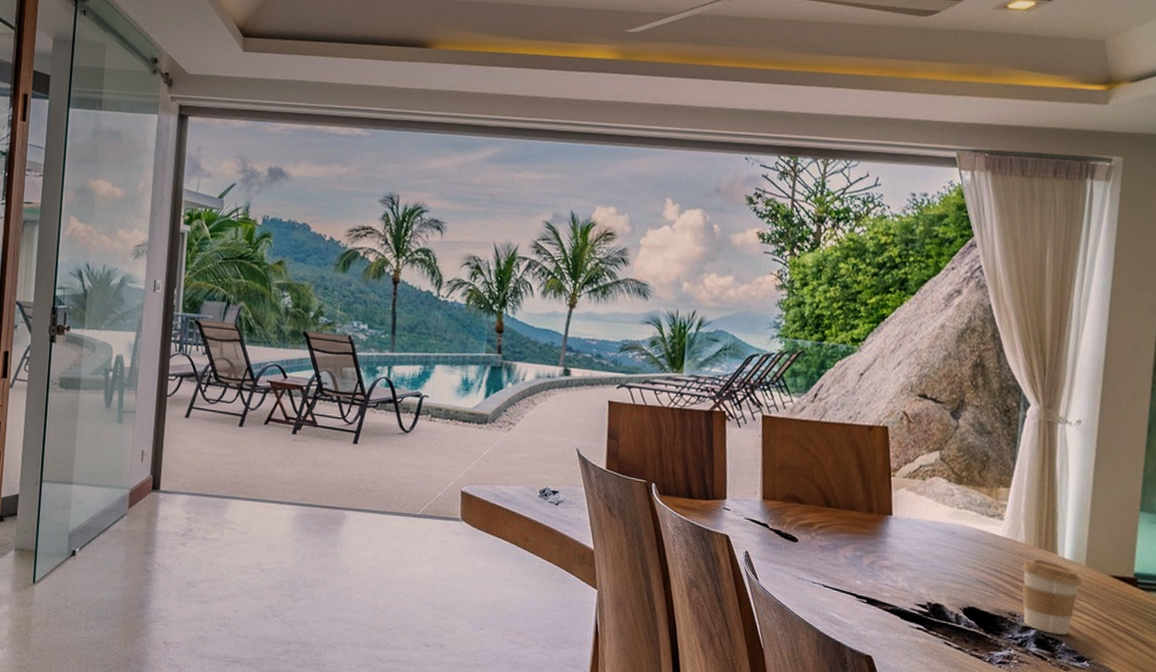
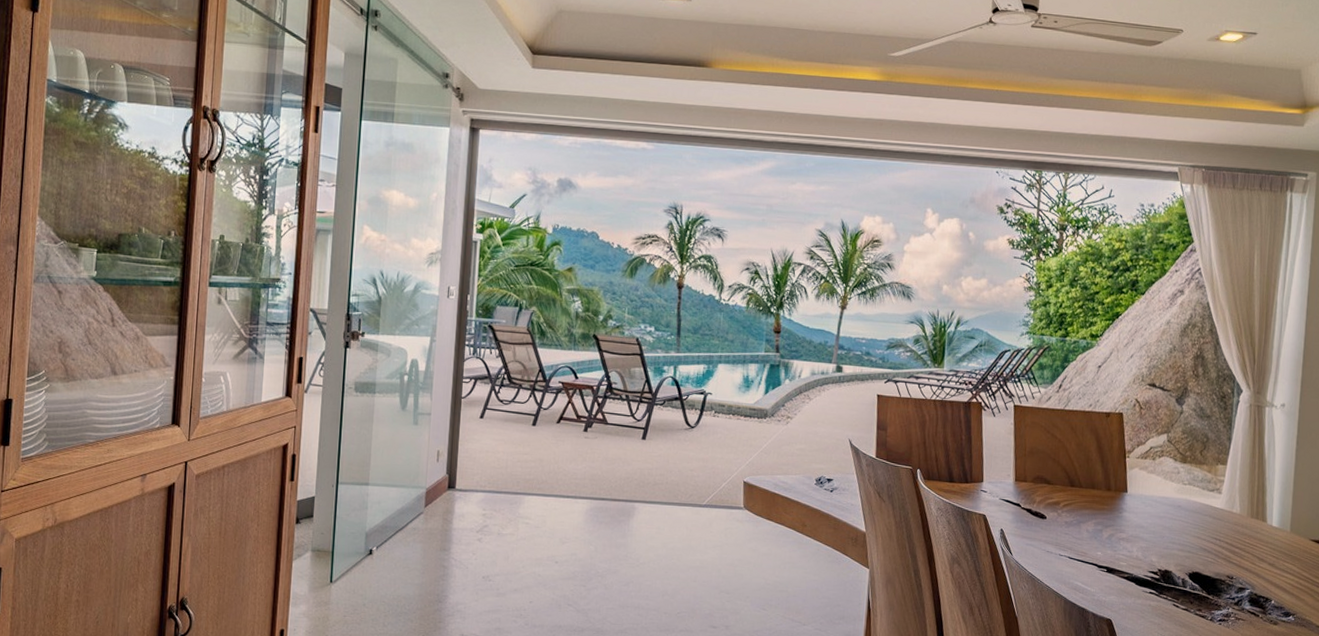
coffee cup: present [1022,558,1082,635] -> none [1237,527,1287,594]

